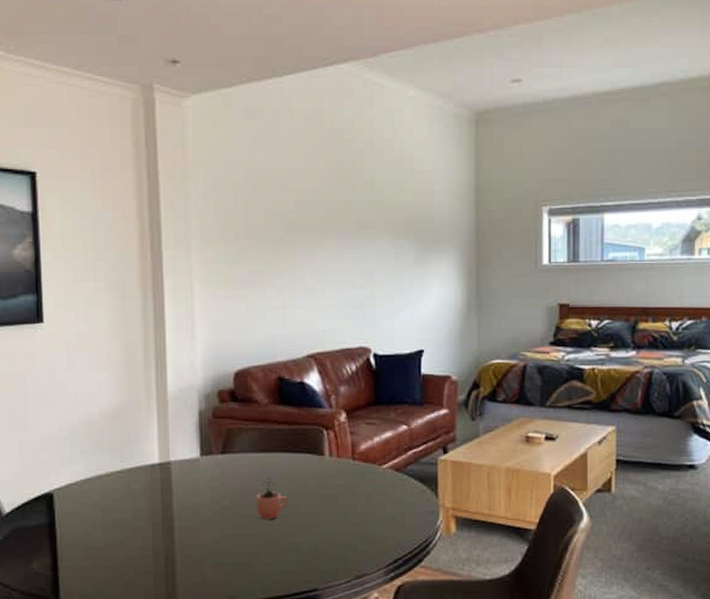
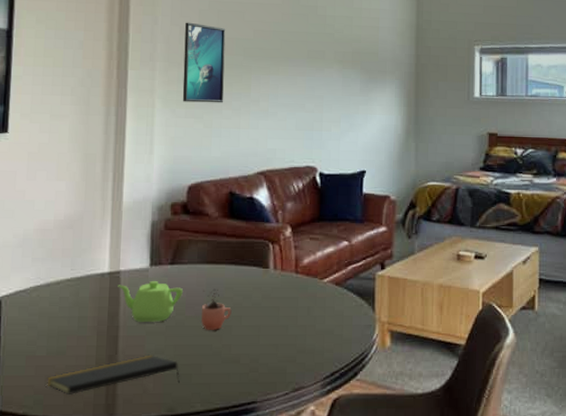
notepad: none [106,544,239,584] -> present [47,354,180,394]
teapot: none [169,470,236,512] -> present [118,280,183,322]
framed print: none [220,195,267,283] -> present [182,22,226,103]

